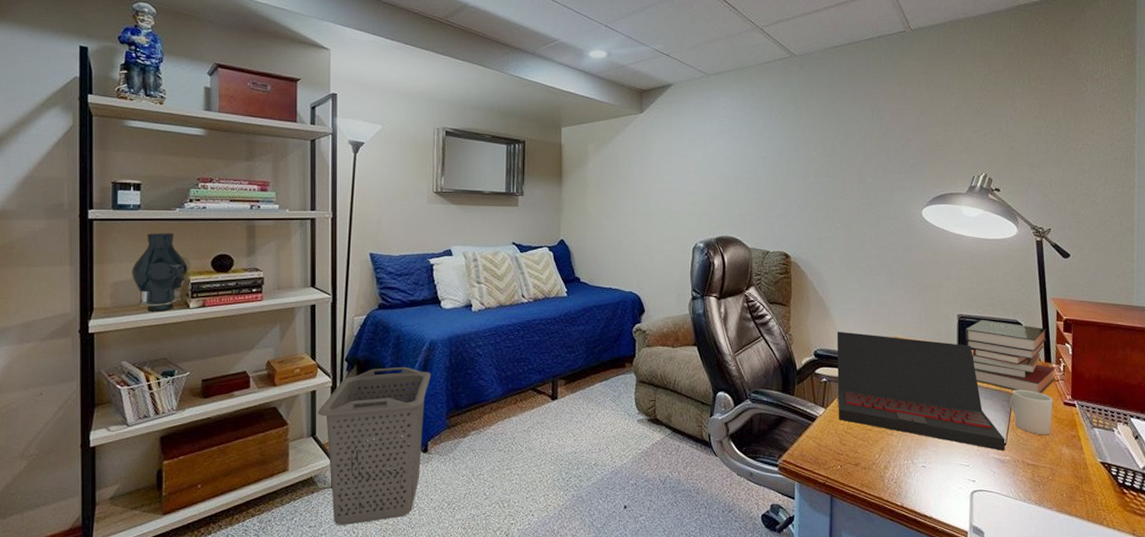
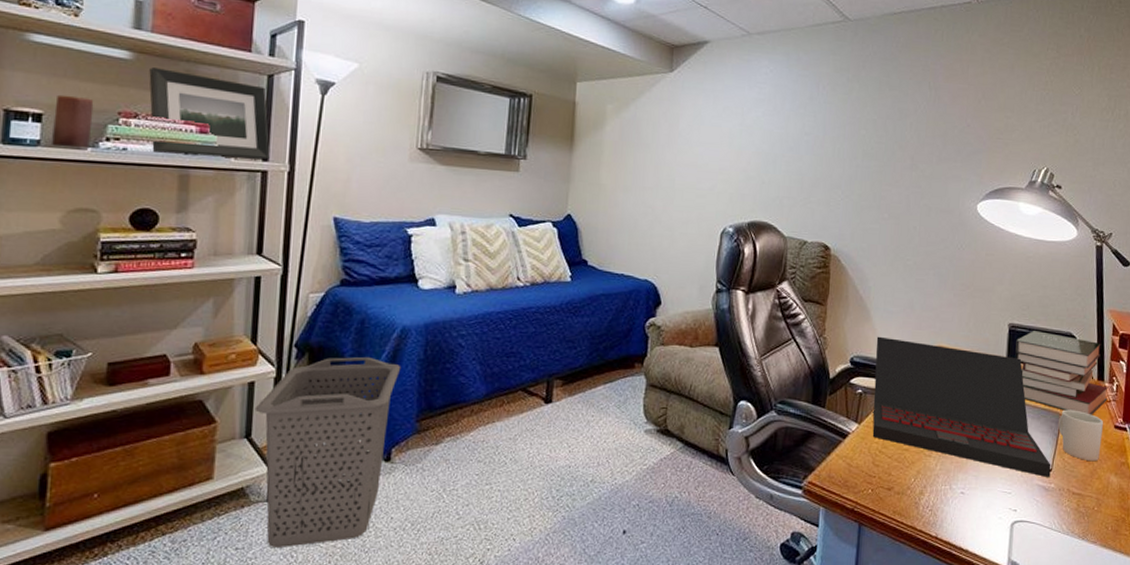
vase: present [132,233,188,311] -> none [23,176,99,275]
candle: none [149,167,179,209] -> present [52,94,94,149]
picture frame: none [219,141,316,210] -> present [149,68,270,160]

